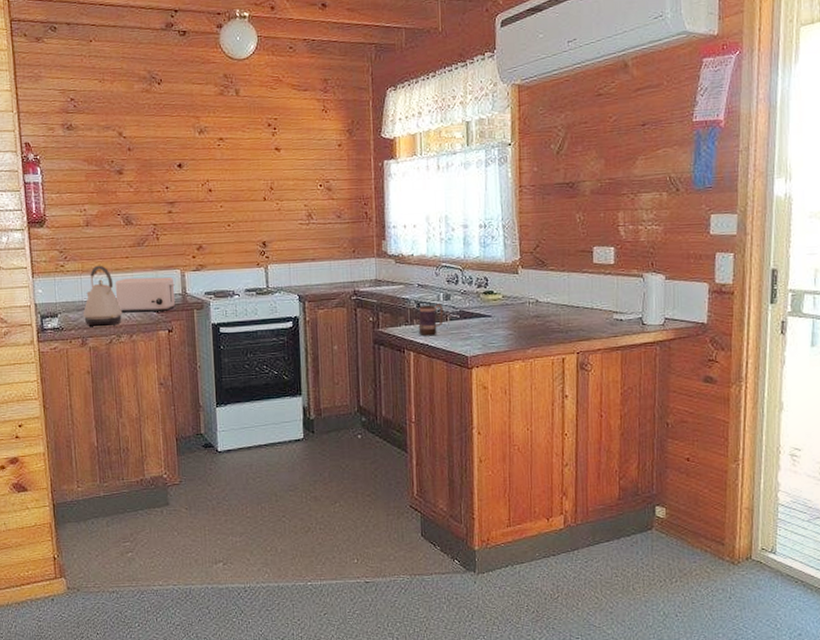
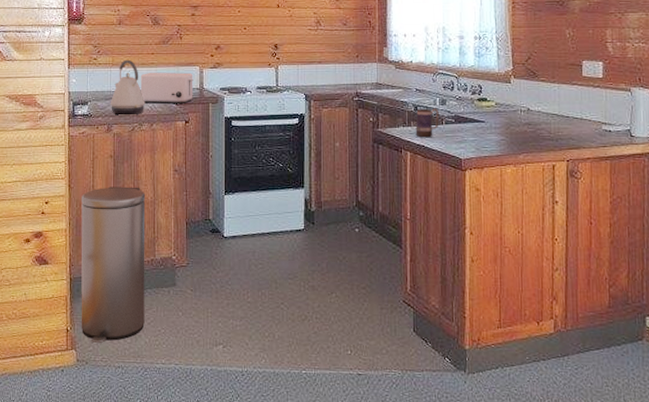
pedal bin: none [59,404,138,569] -> present [81,186,146,343]

